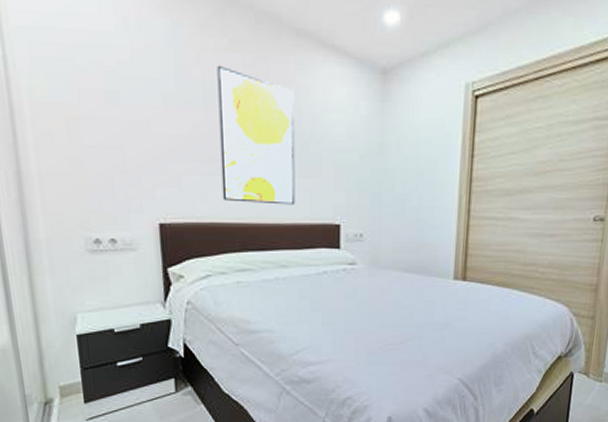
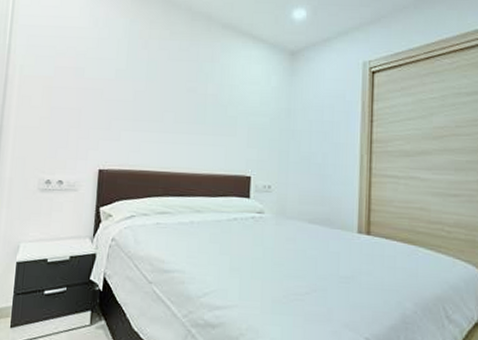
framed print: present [217,65,295,205] -> none [152,49,218,158]

